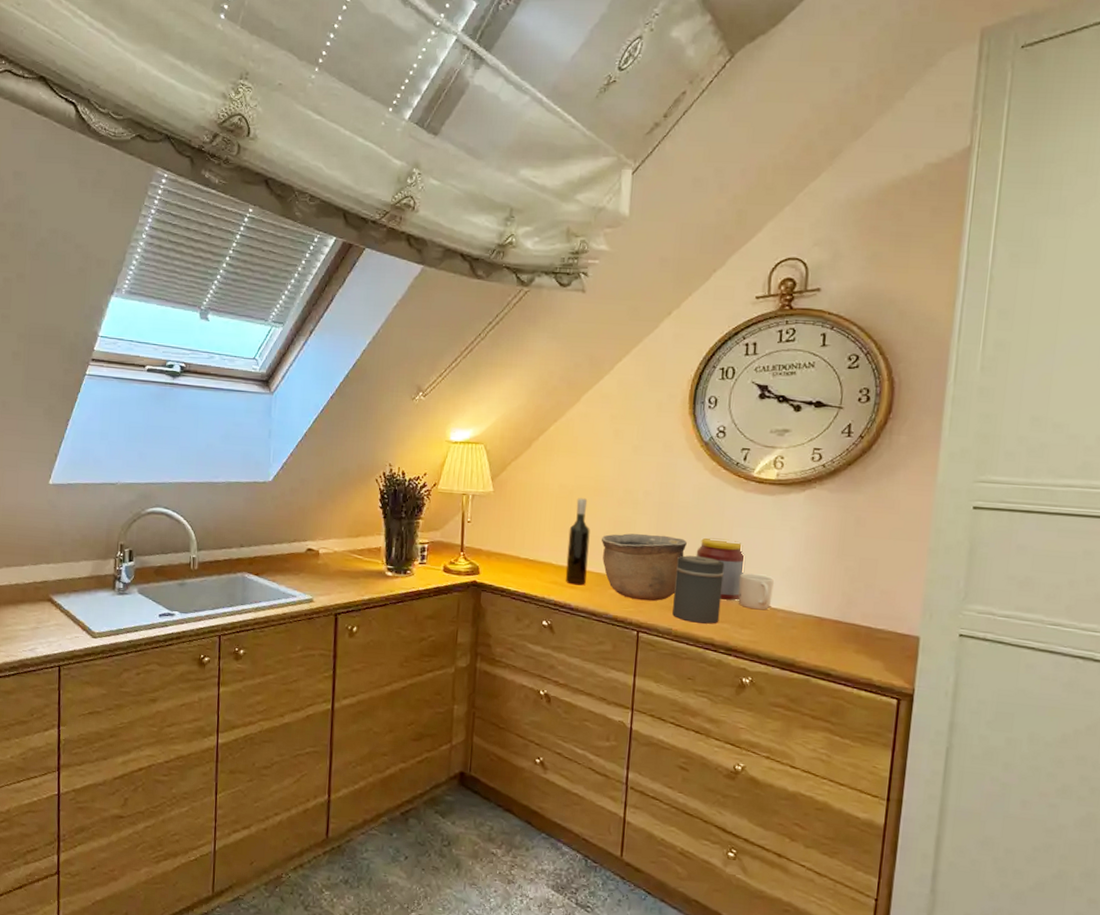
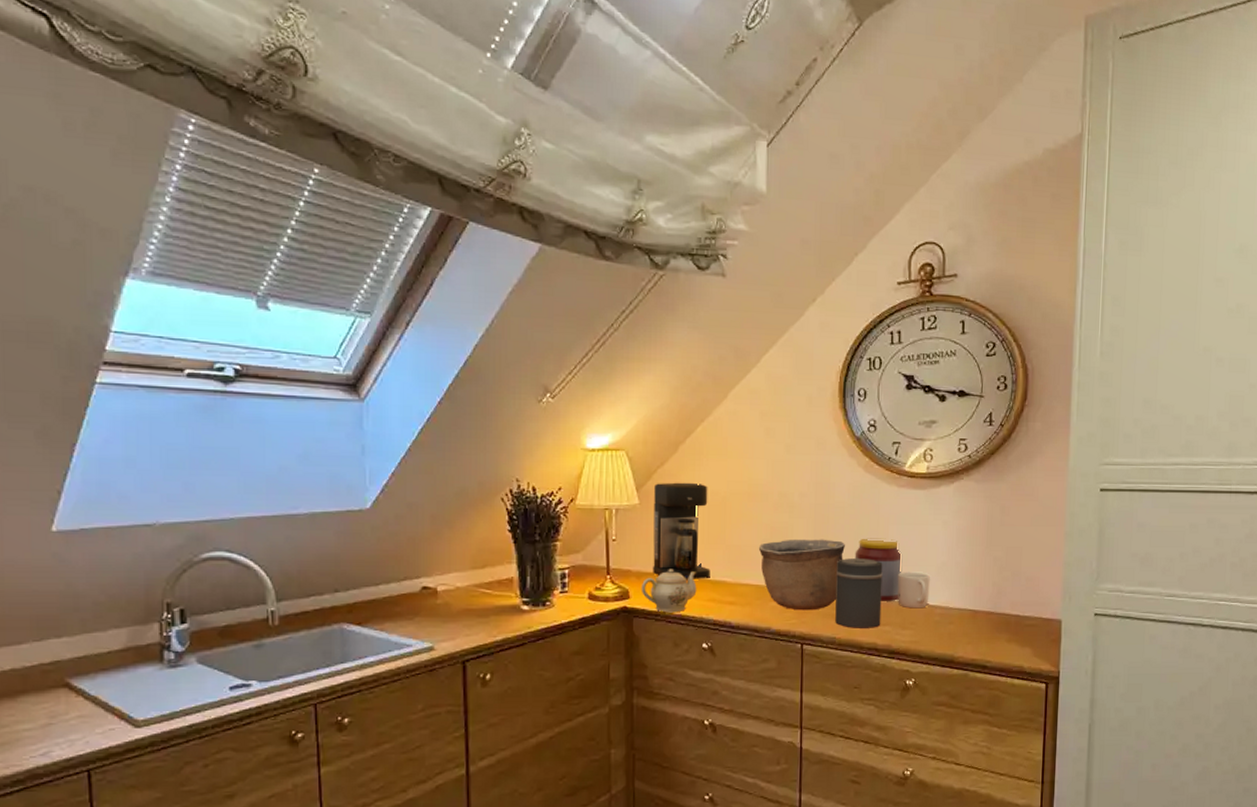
teapot: none [490,551,541,591] -> present [641,569,697,613]
coffee maker: none [502,474,556,563] -> present [653,482,710,581]
bottle: present [565,498,590,586] -> none [723,505,747,601]

